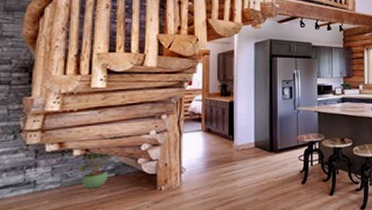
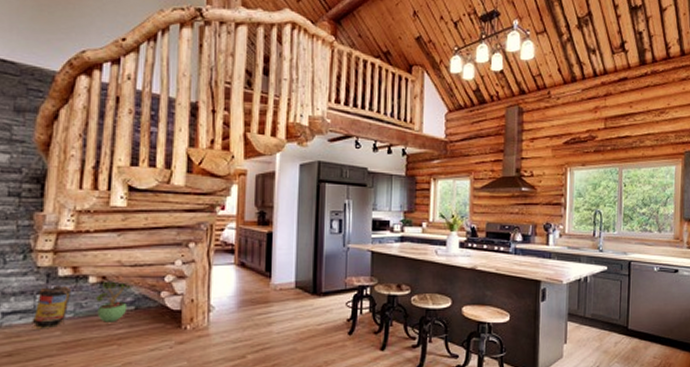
trash can: none [22,159,57,202] -> present [31,285,71,331]

